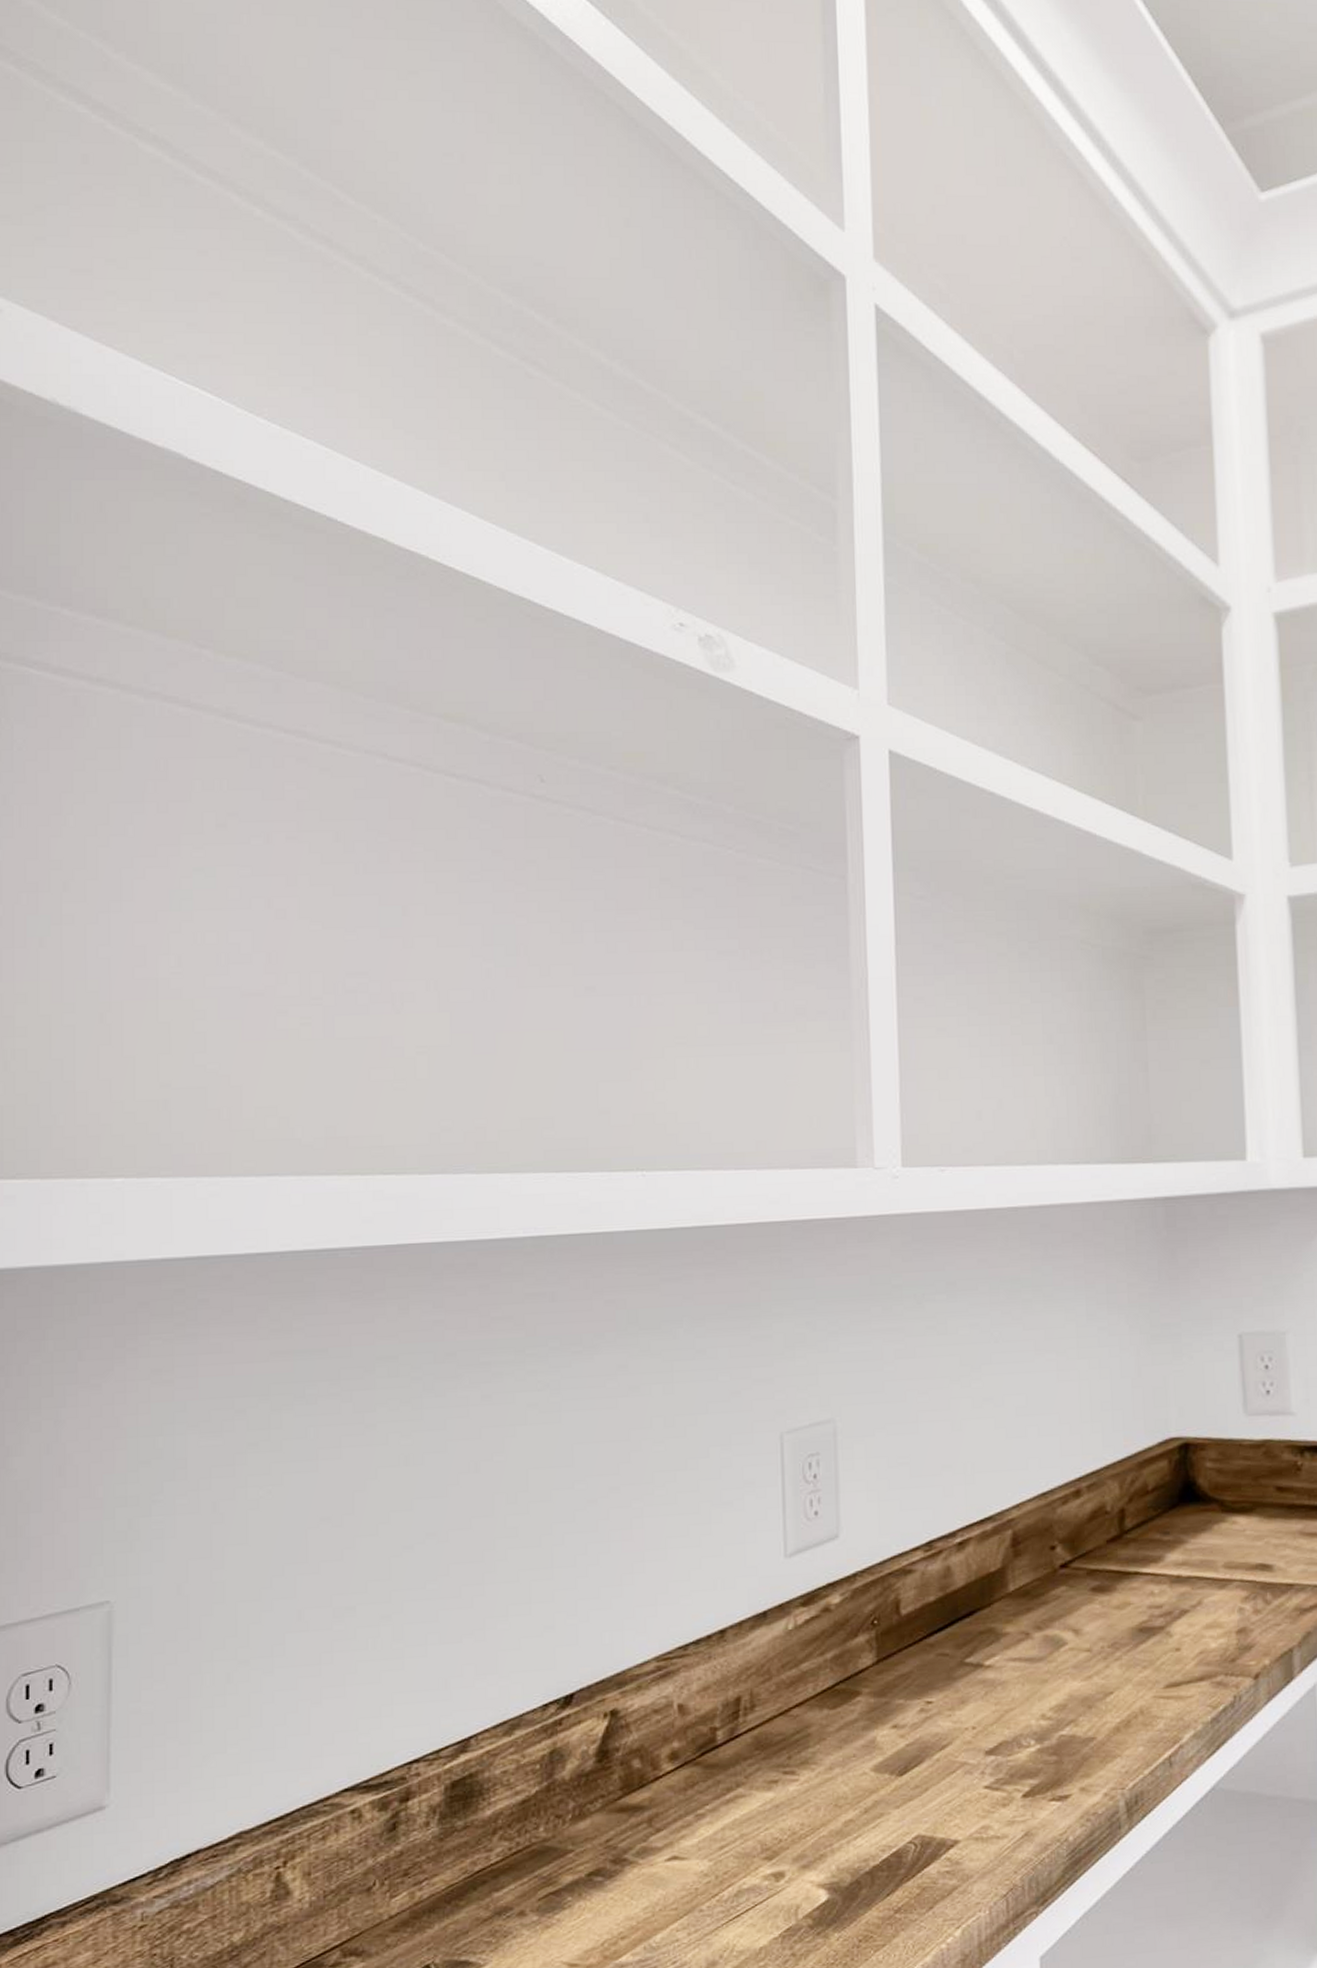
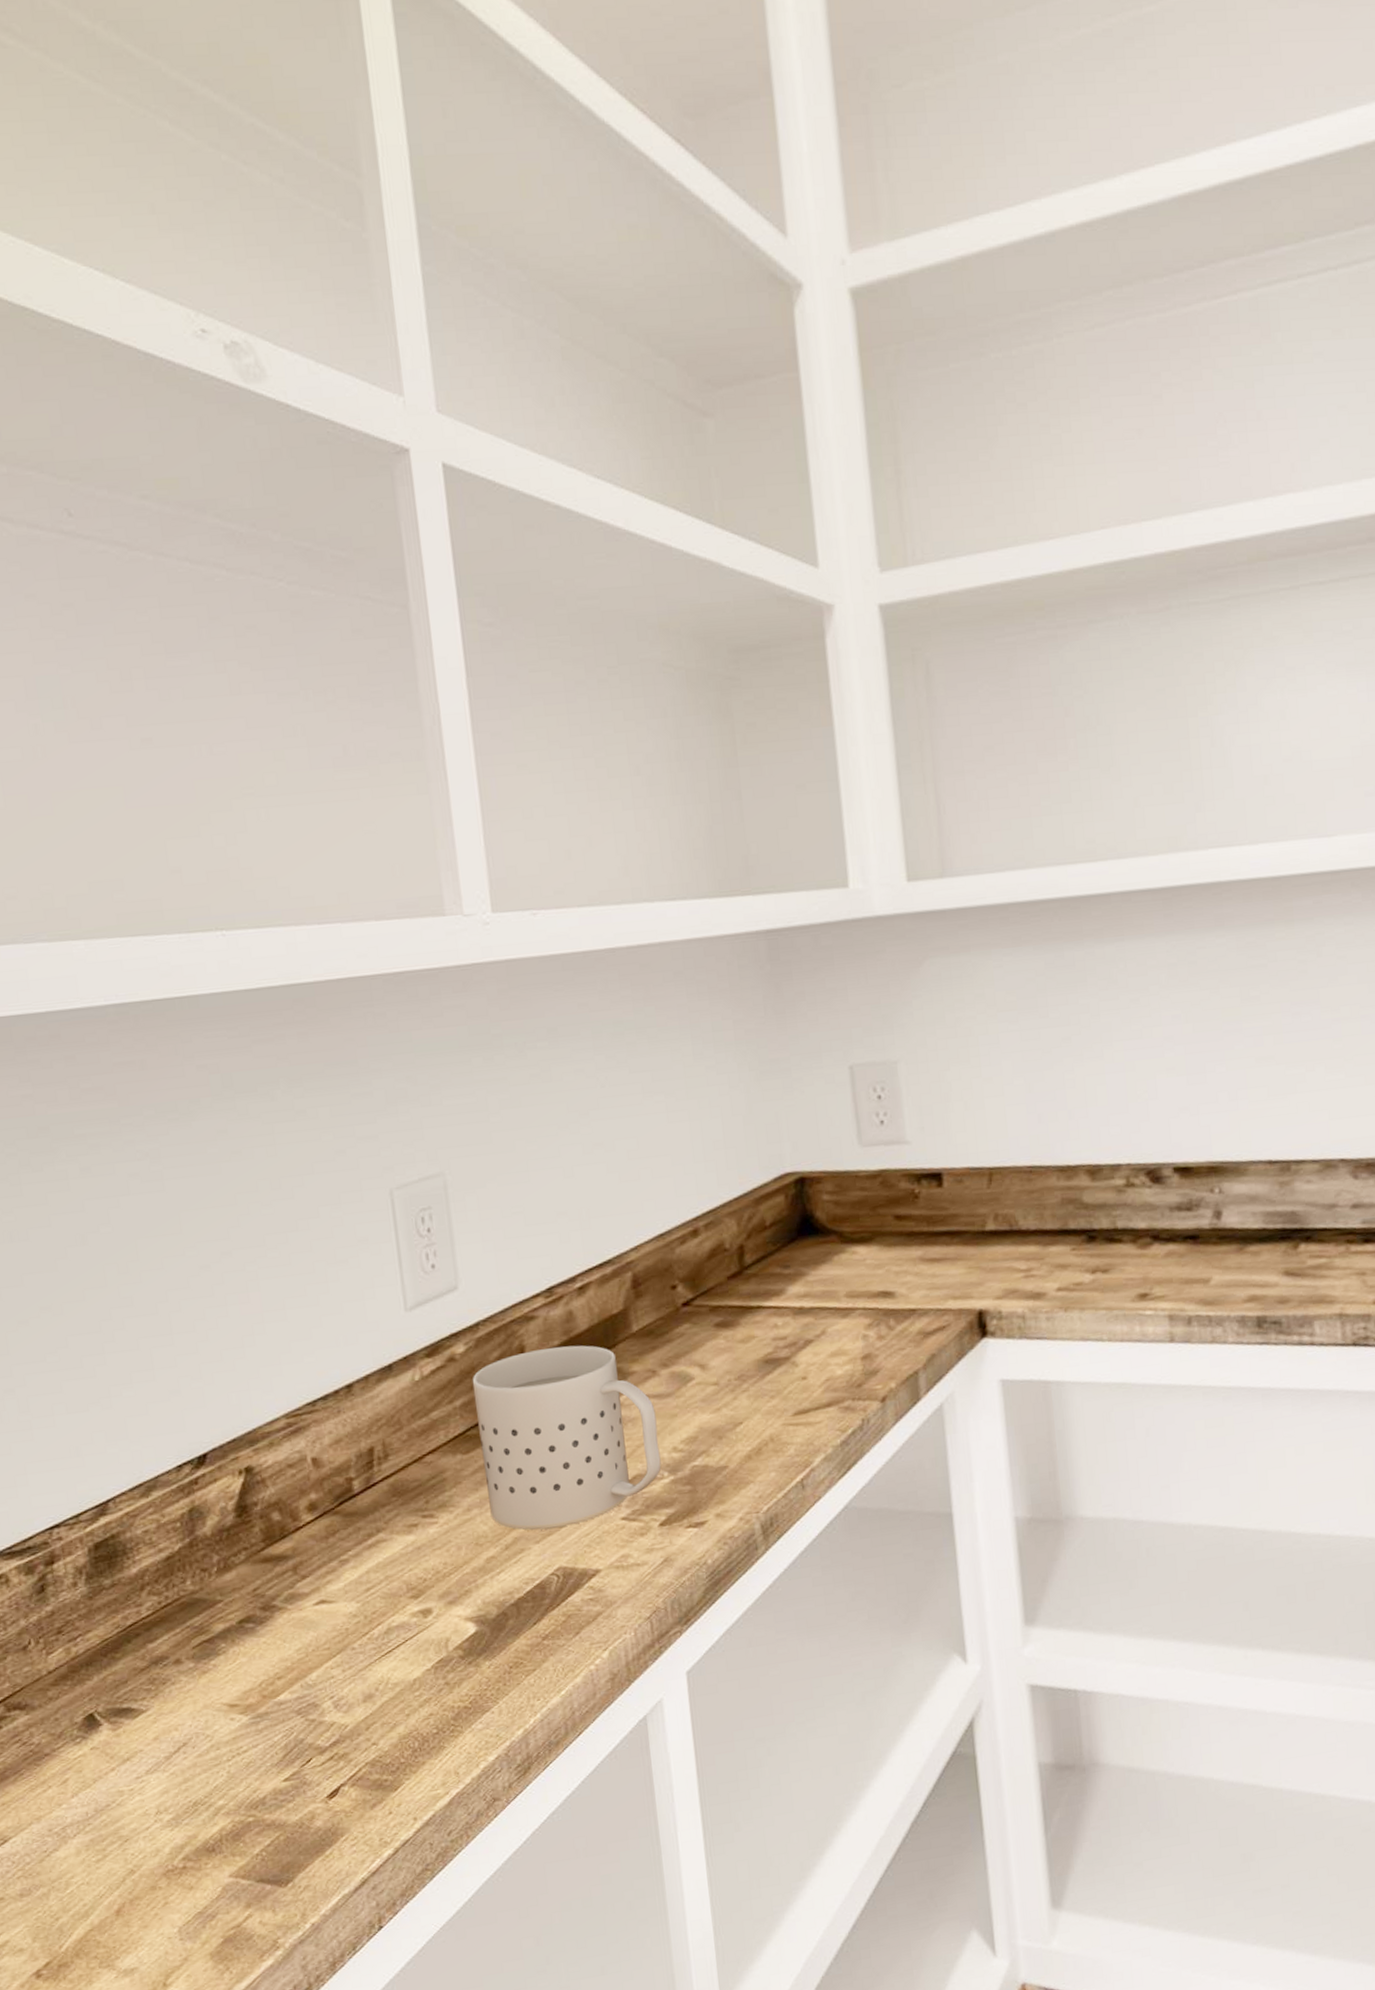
mug: none [845,1602,1028,1795] -> present [472,1345,661,1531]

